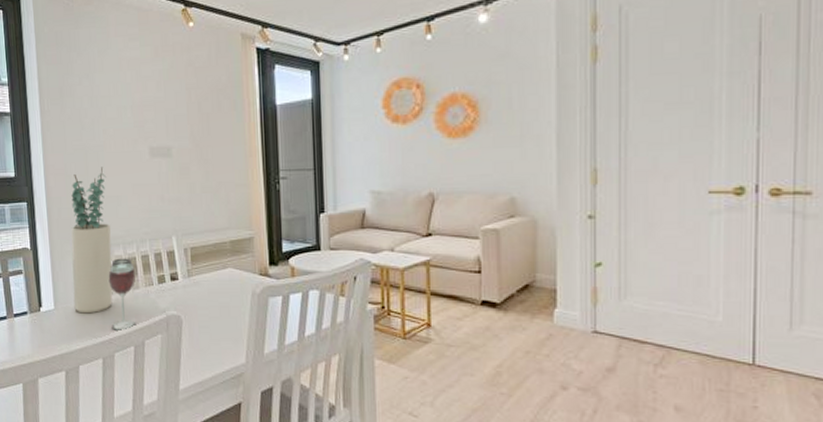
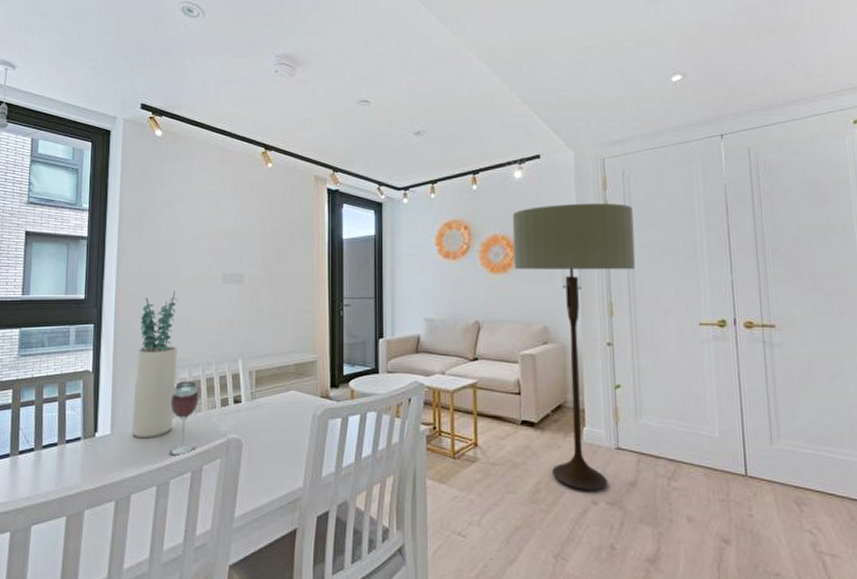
floor lamp: none [475,48,630,375] -> present [512,202,636,490]

